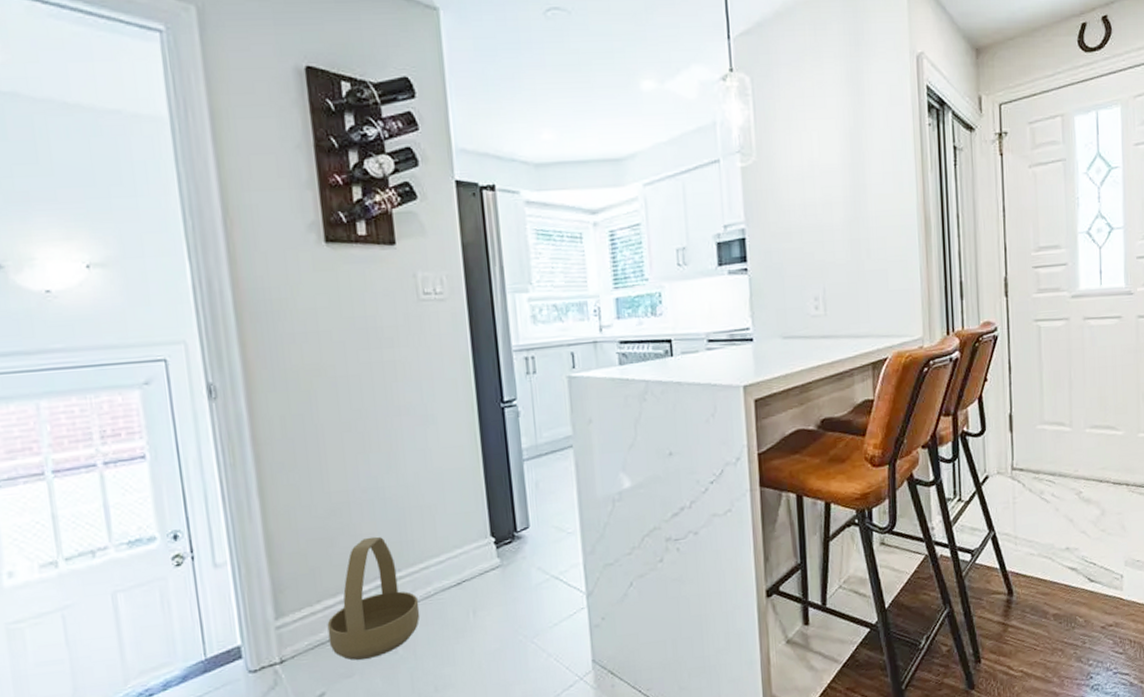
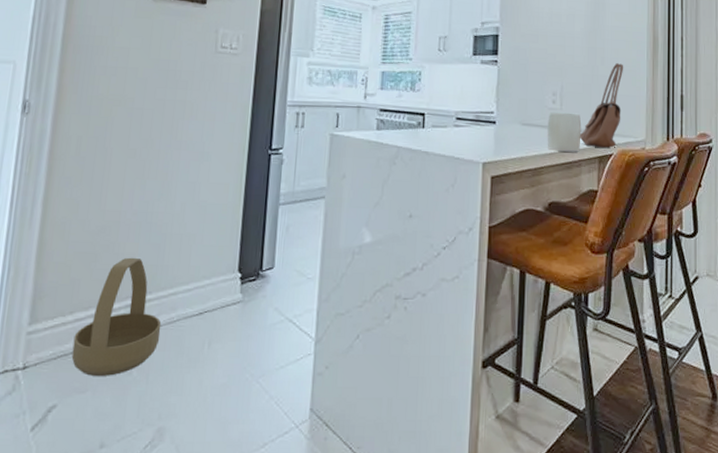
mug: none [811,317,851,363] -> present [547,112,582,152]
handbag: none [849,254,894,353] -> present [580,63,624,149]

